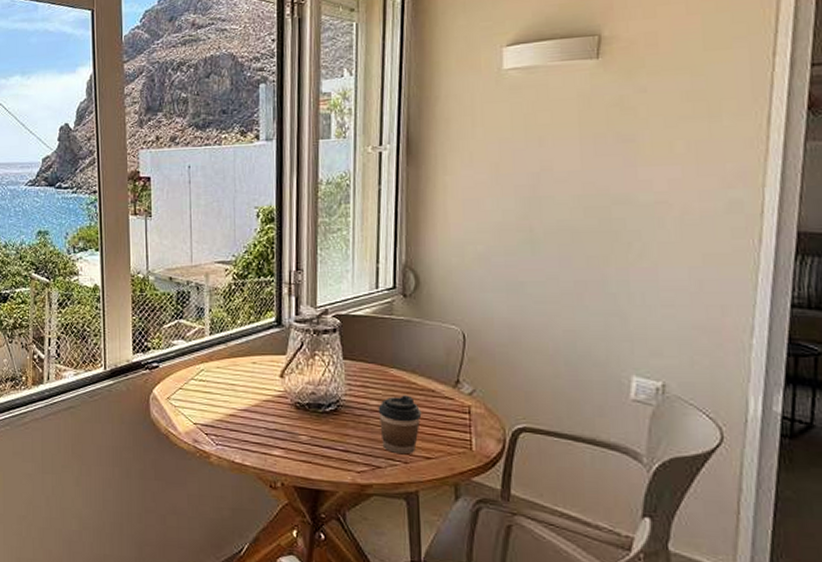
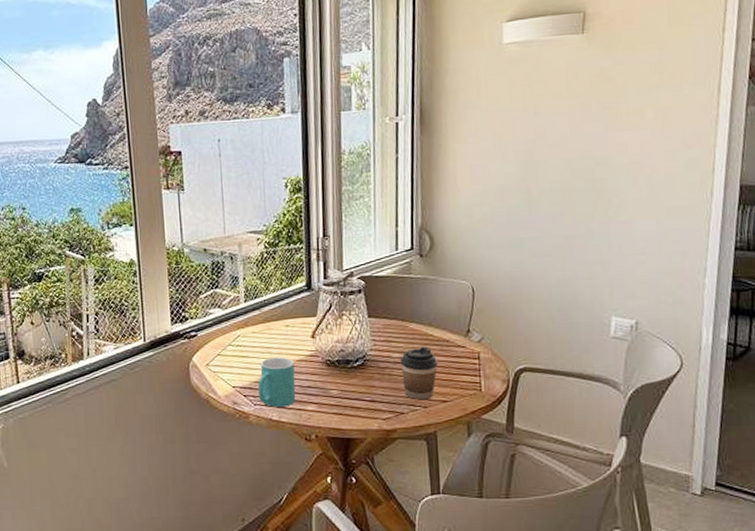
mug: none [221,395,261,449] -> present [258,357,296,407]

